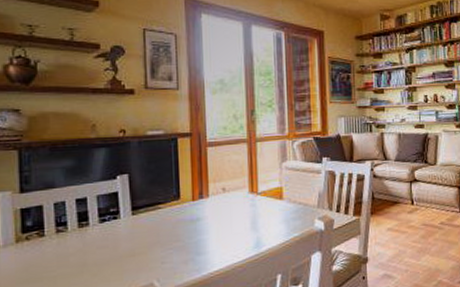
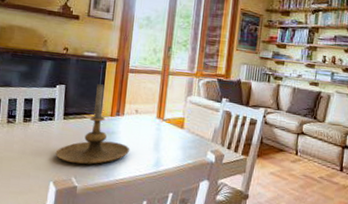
candle holder: none [127,165,223,265] -> present [55,84,130,165]

